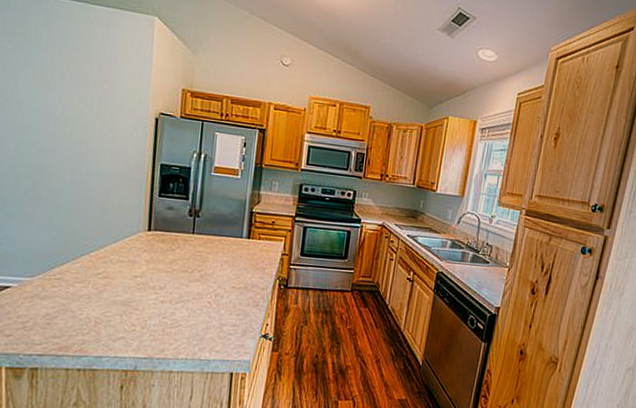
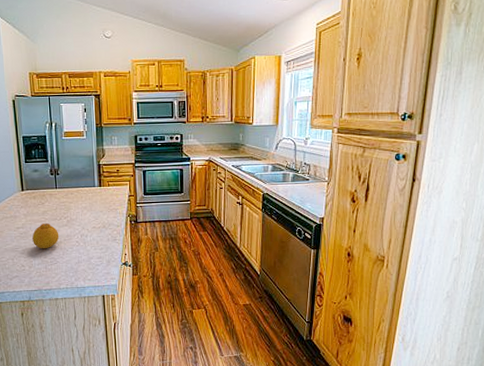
fruit: none [152,275,188,307] -> present [32,223,59,248]

